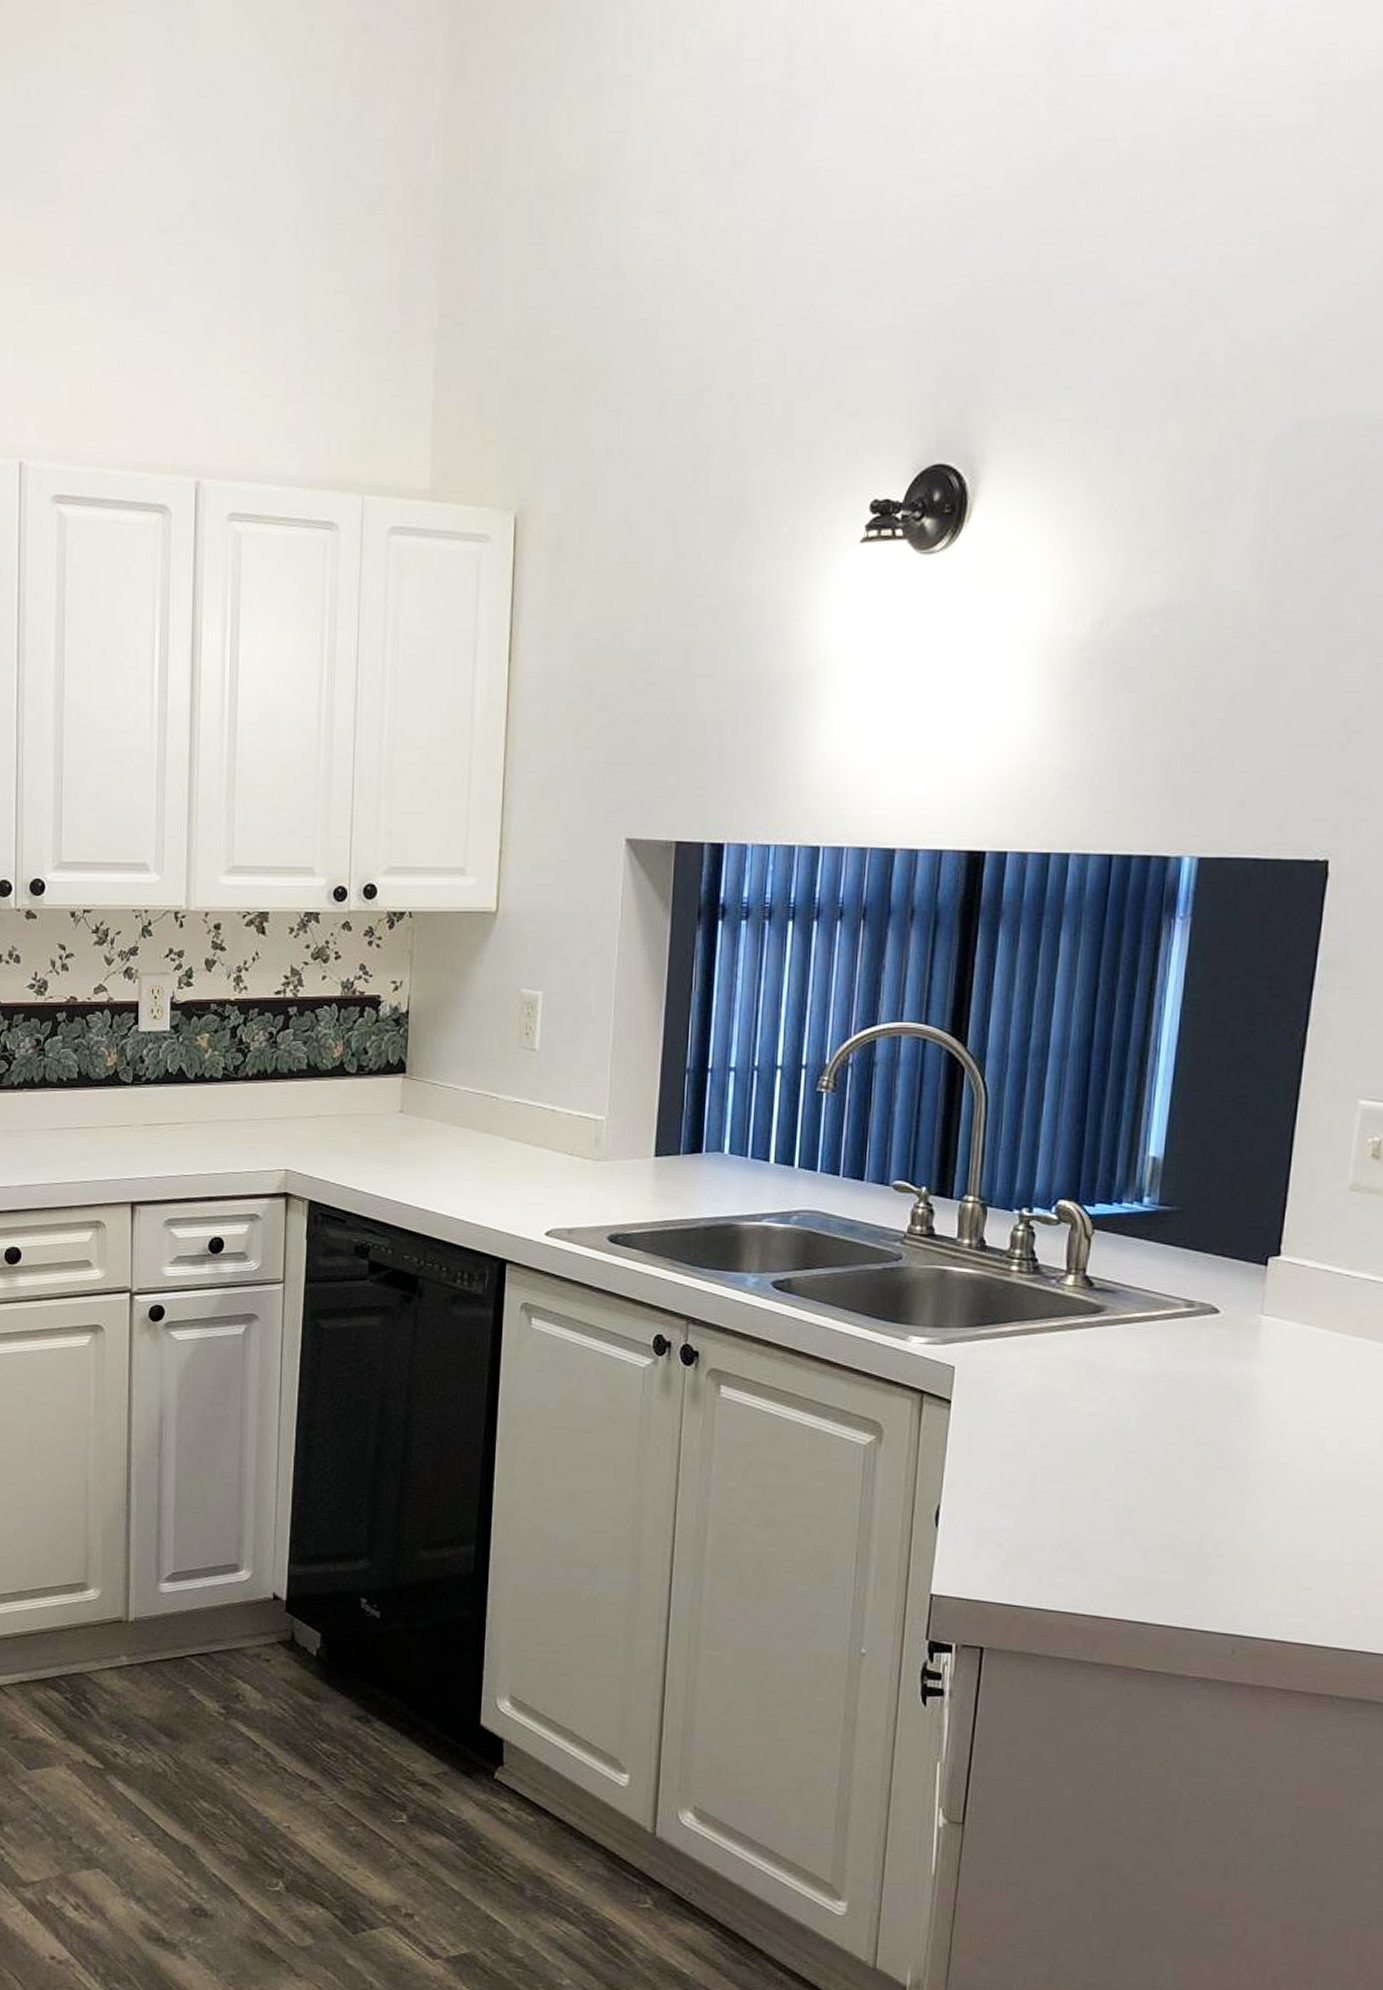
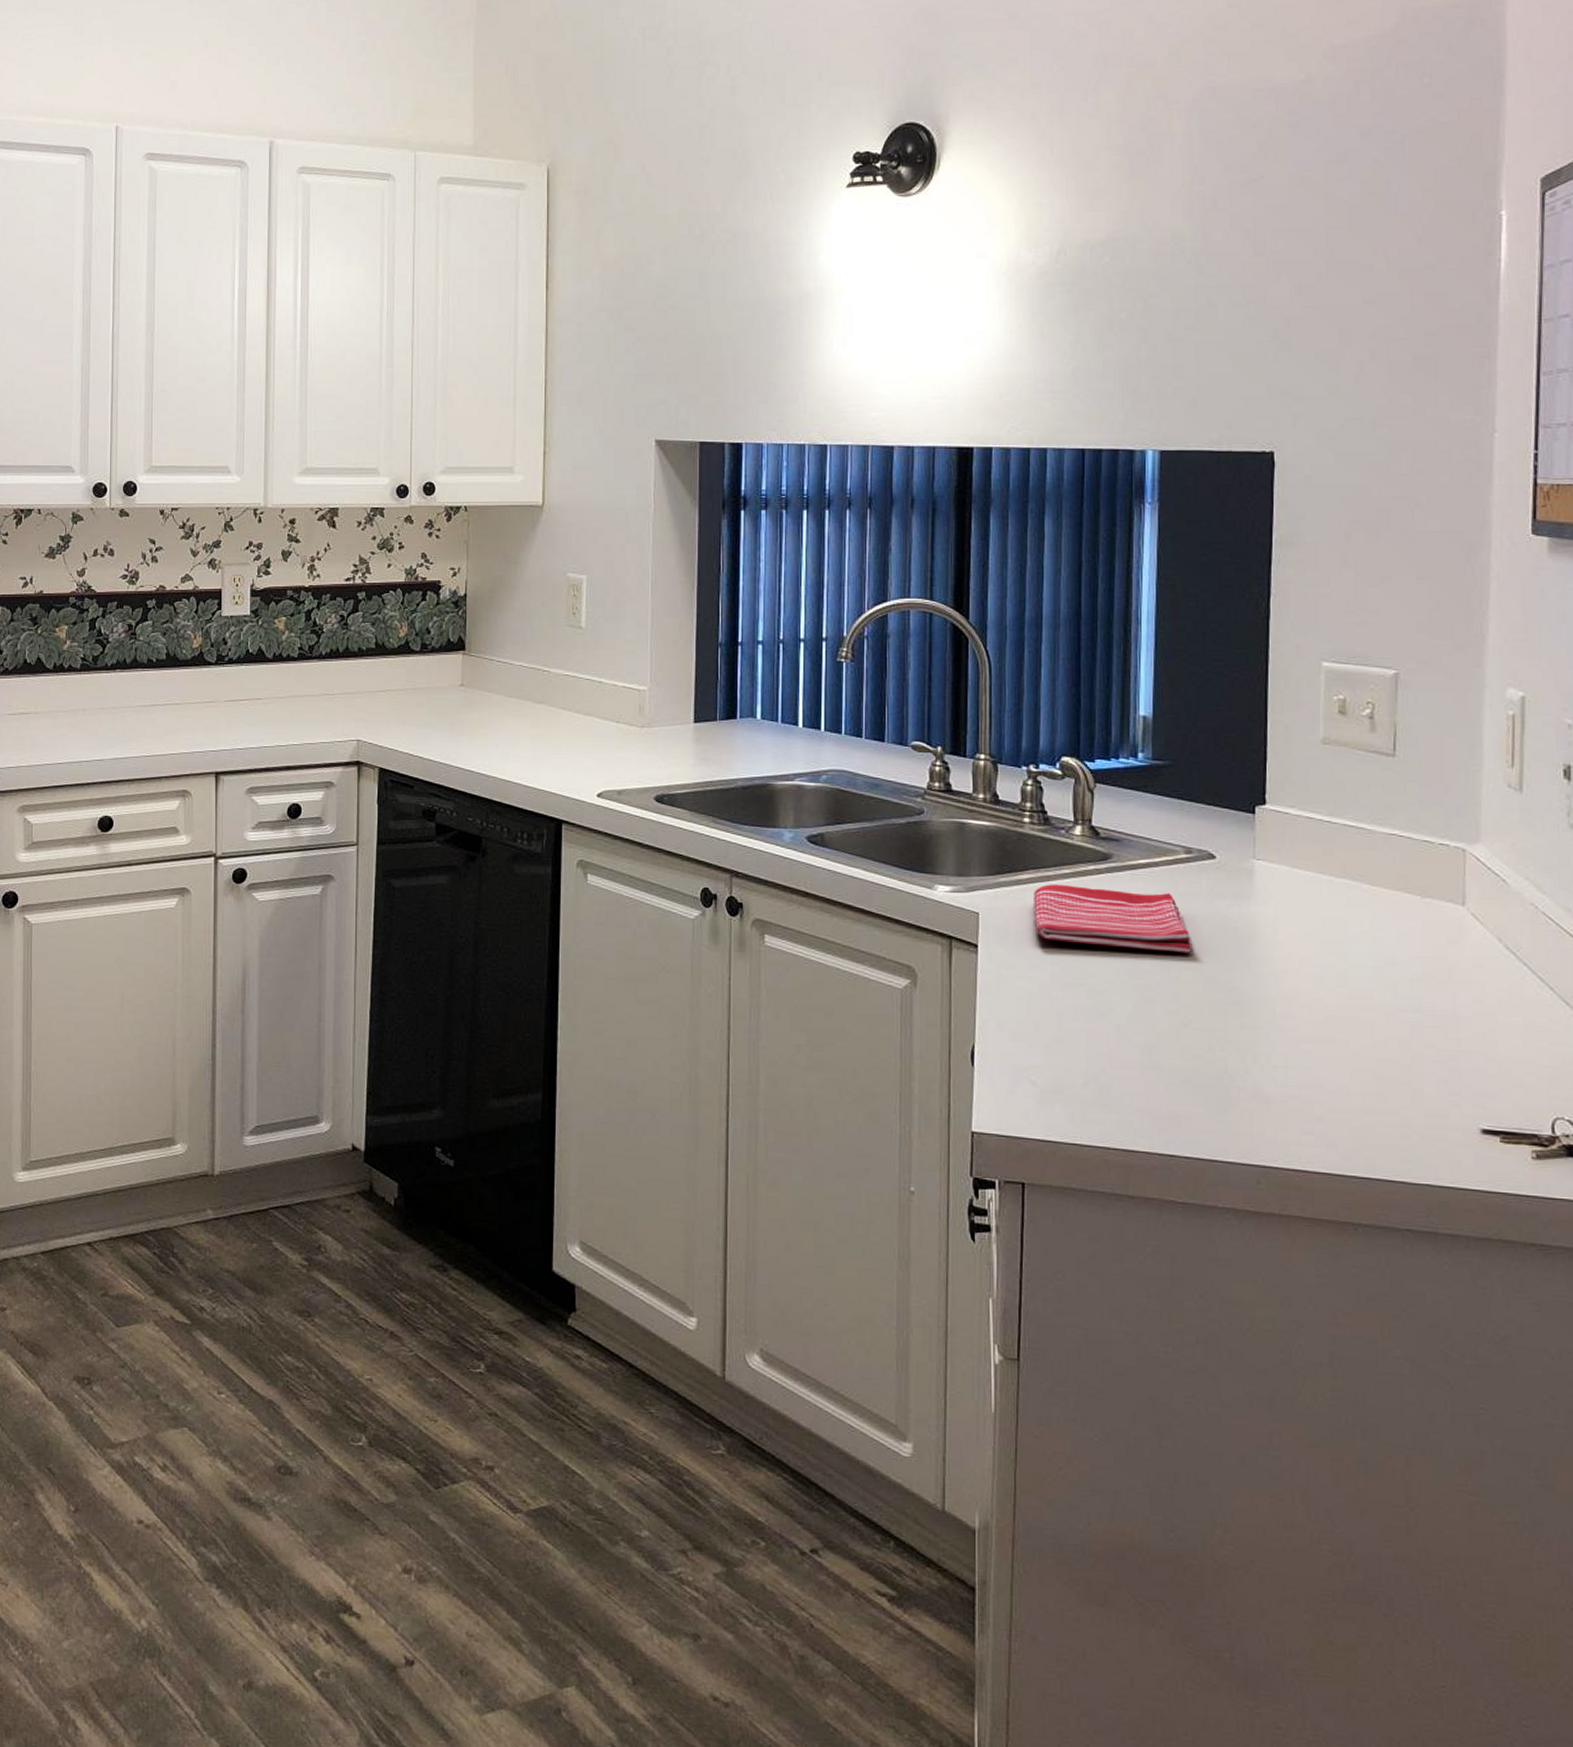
dish towel: none [1014,1337,1185,1414] -> present [1034,884,1192,953]

